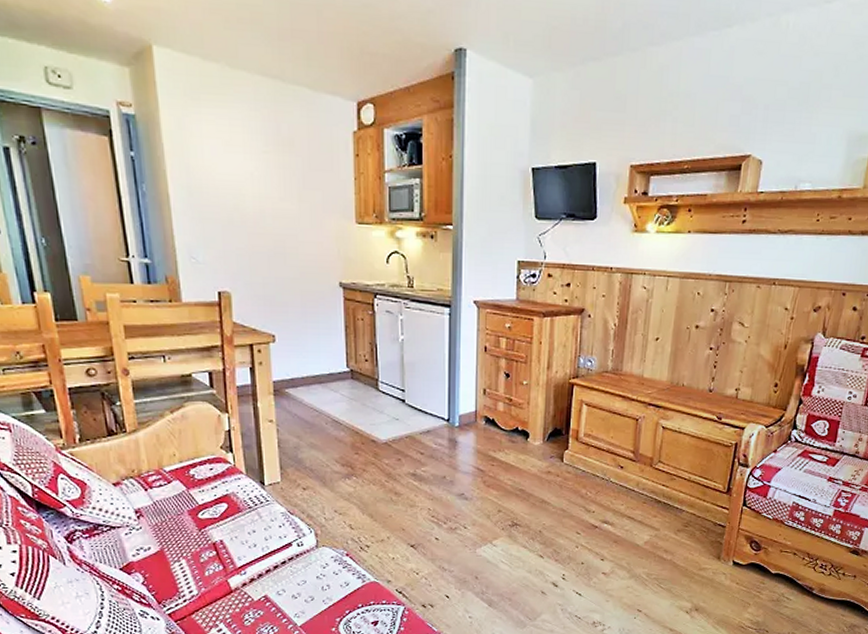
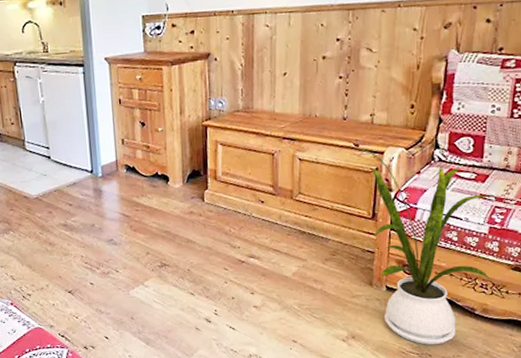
house plant: none [717,420,837,622] -> present [355,147,491,345]

